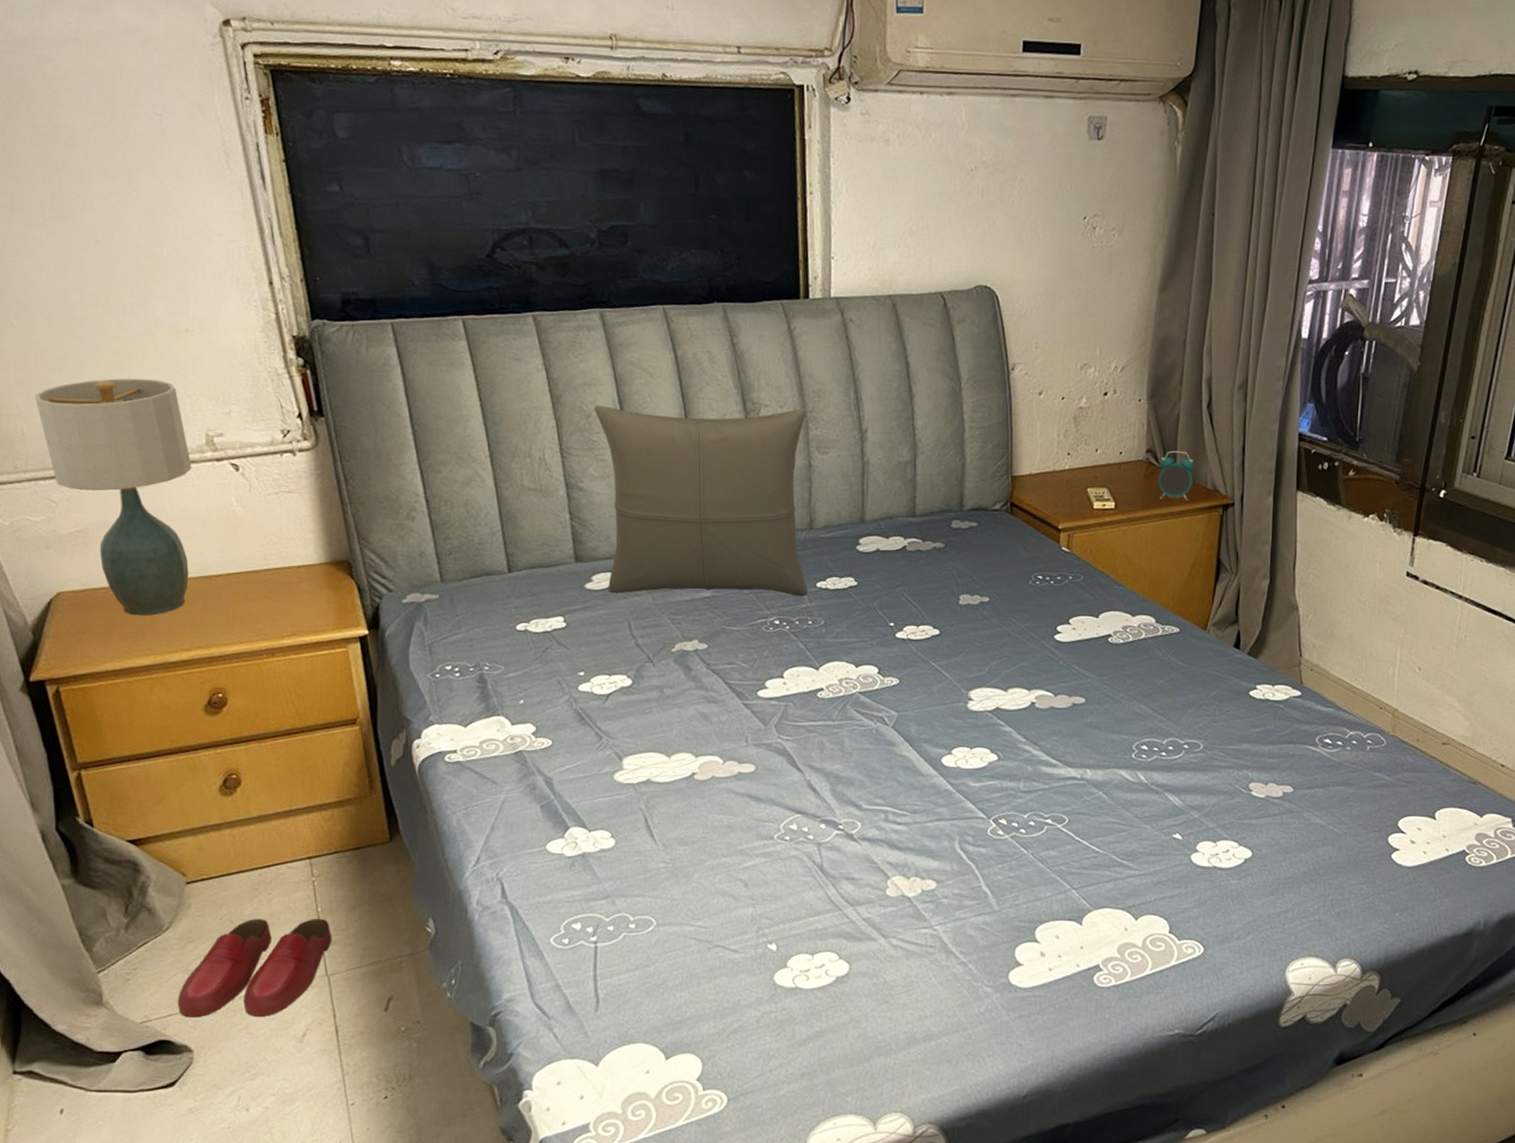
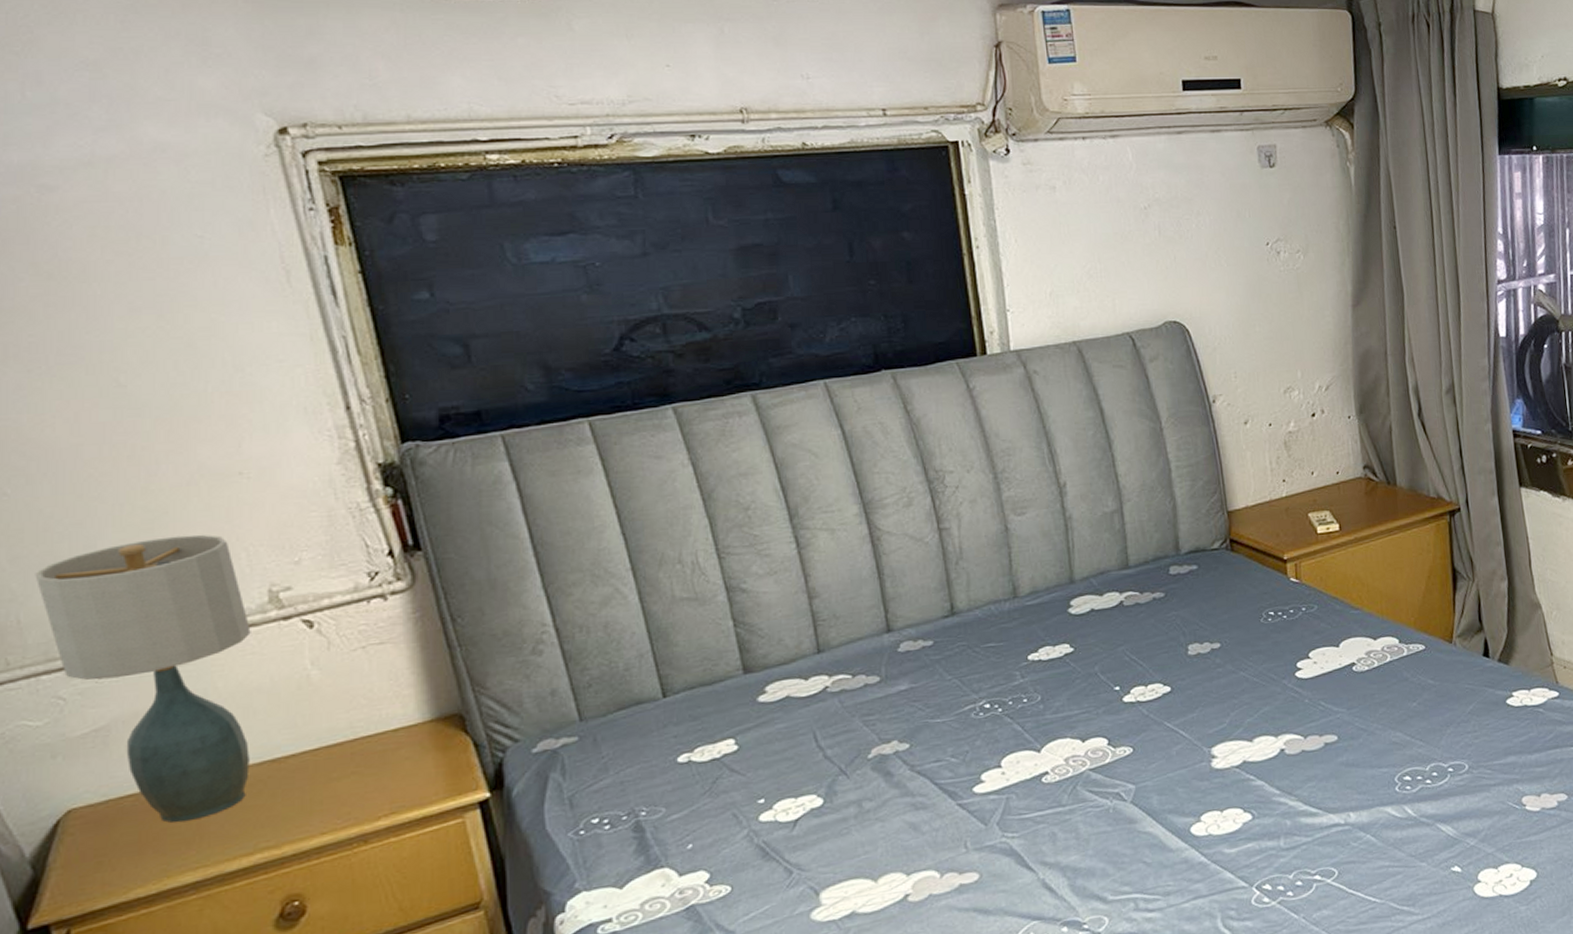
pillow: present [594,405,808,597] -> none [753,470,1019,704]
alarm clock: present [1158,450,1194,502] -> none [1378,462,1416,515]

